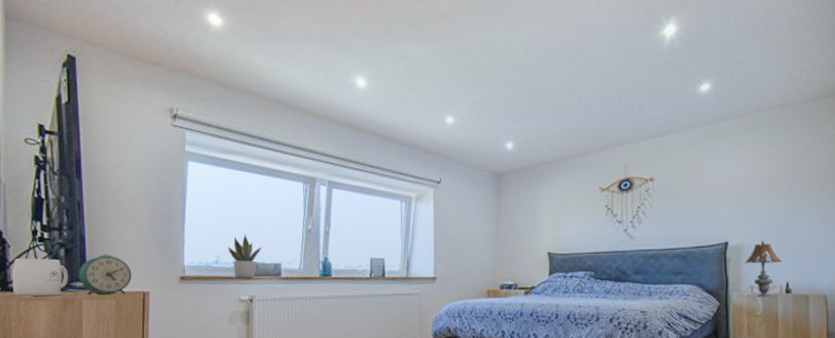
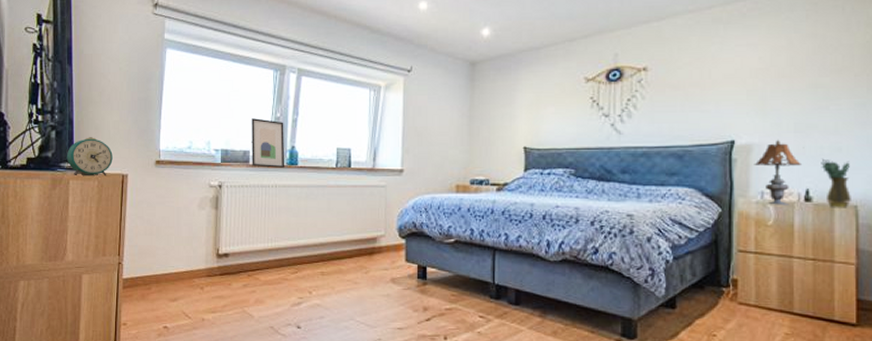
mug: present [12,258,69,297] -> none [11,139,58,175]
potted plant: present [228,233,263,280] -> none [201,120,233,165]
picture frame: none [282,231,319,280] -> present [250,118,285,168]
vase: none [797,255,822,298] -> present [821,158,851,208]

